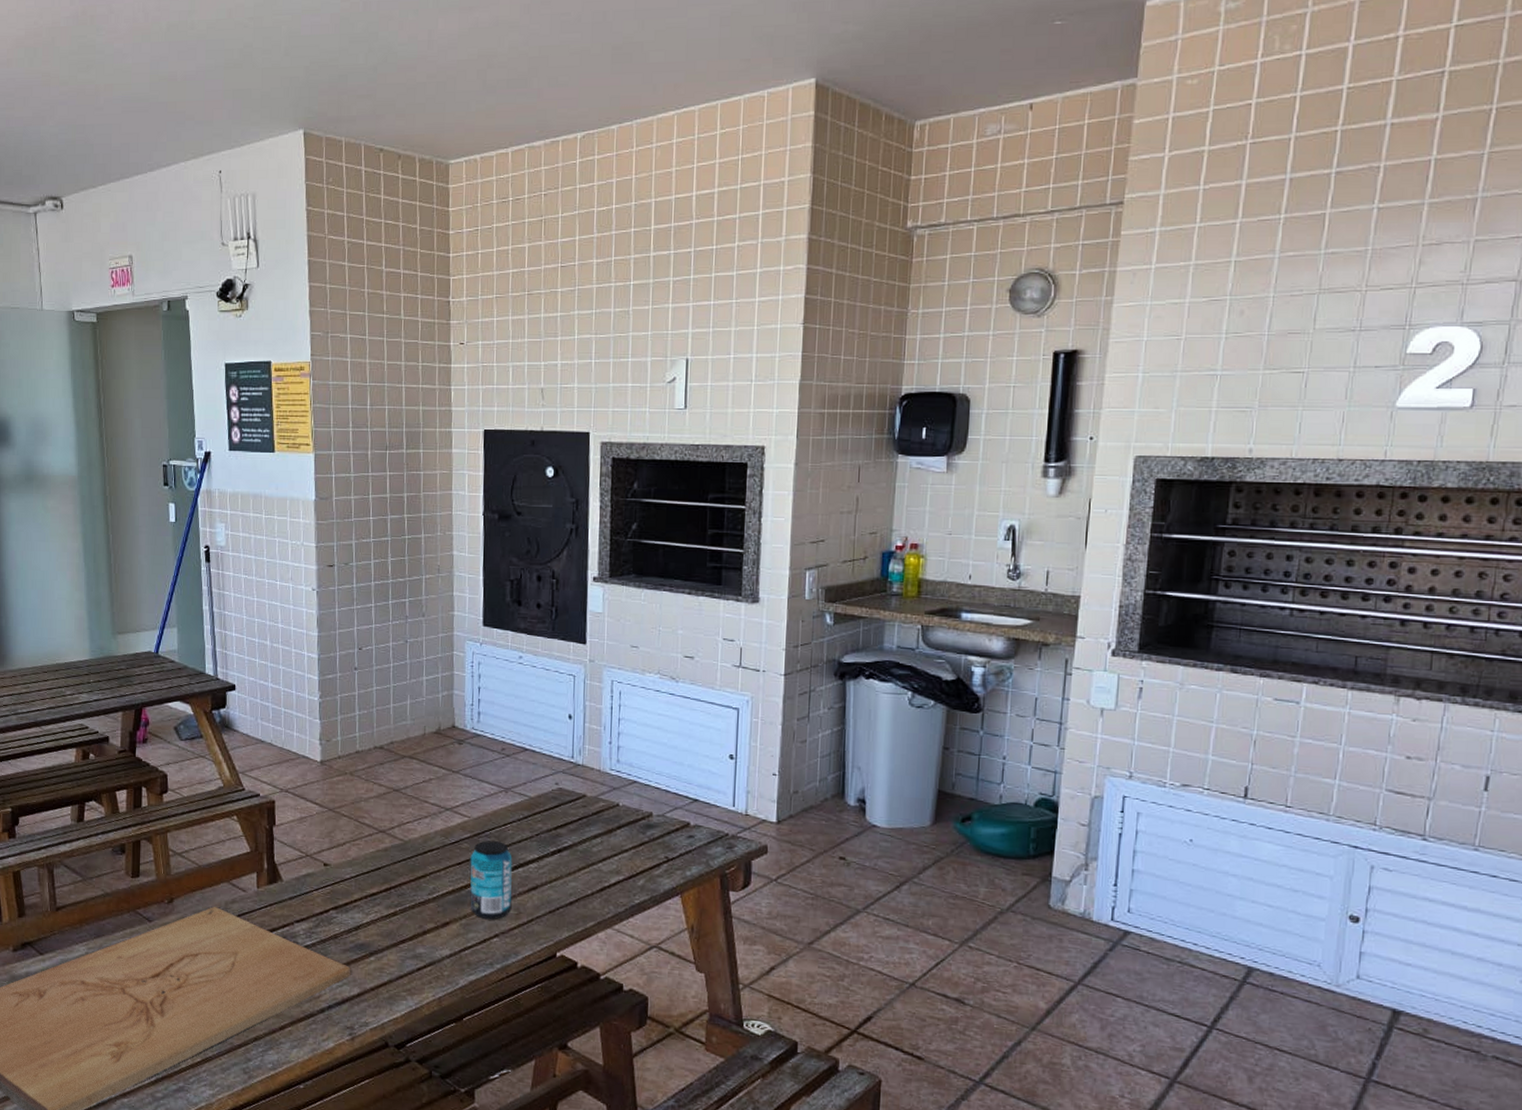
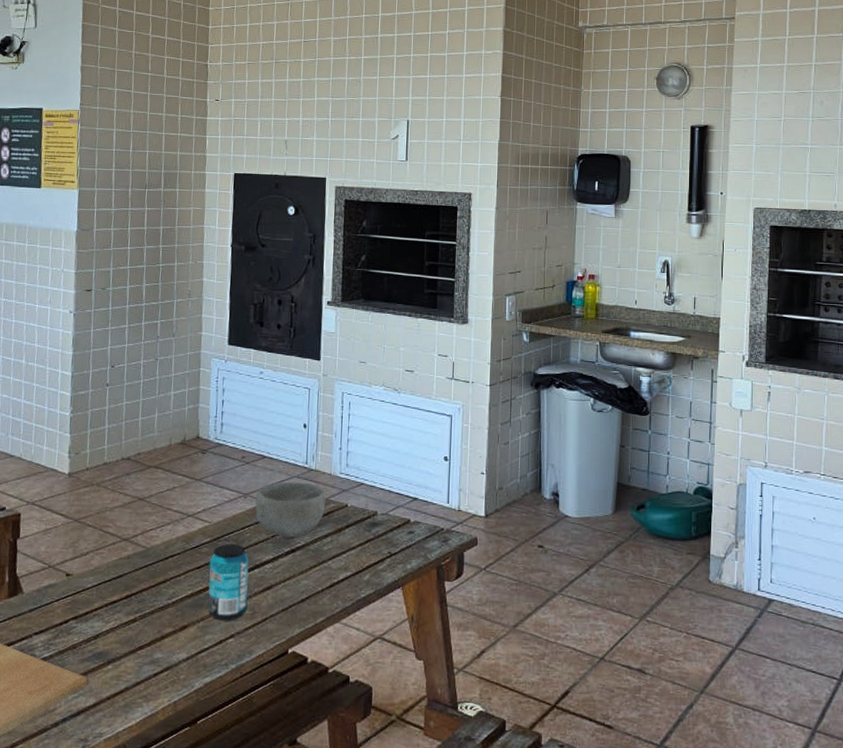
bowl: none [517,777,595,837] -> present [255,481,326,538]

